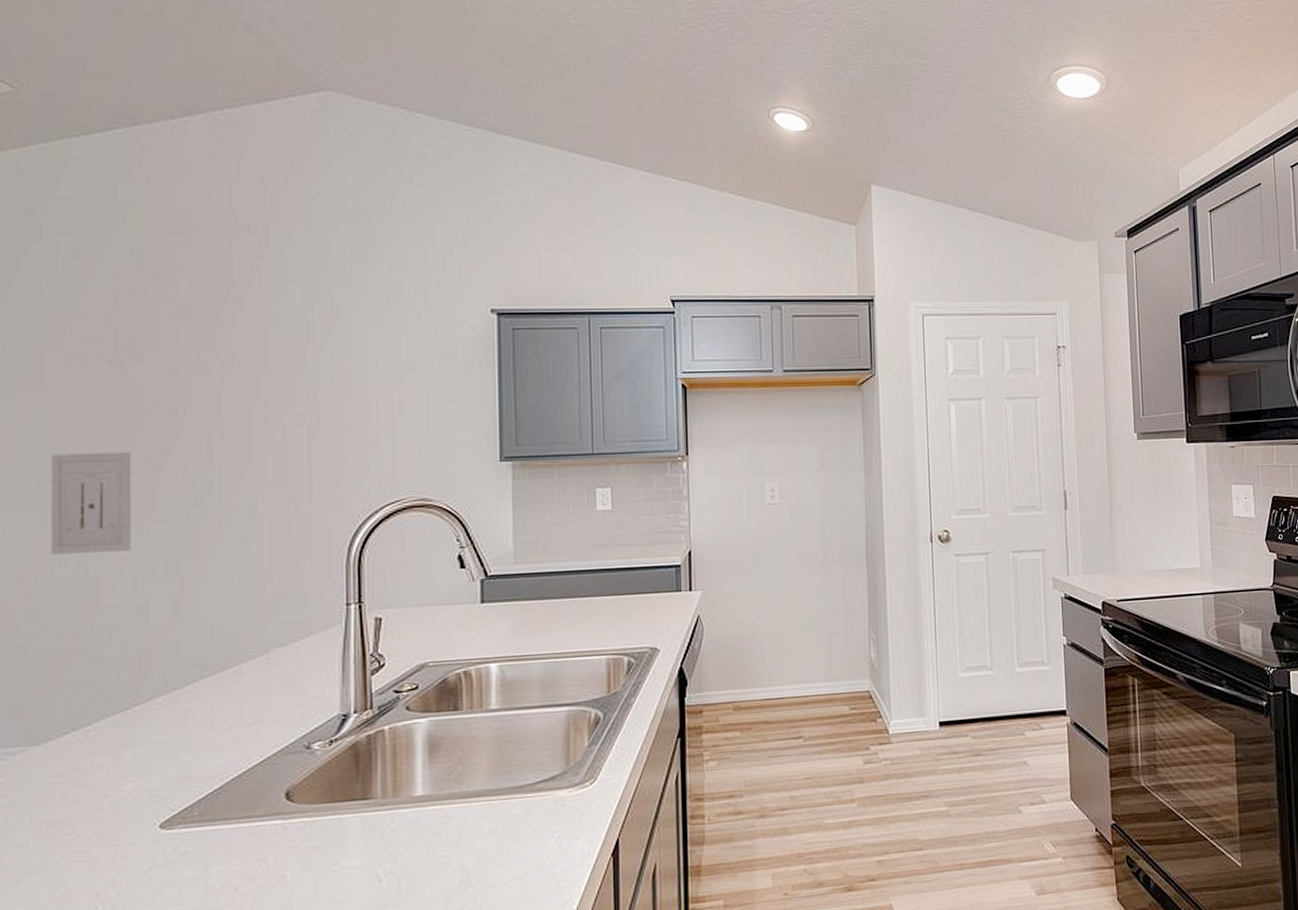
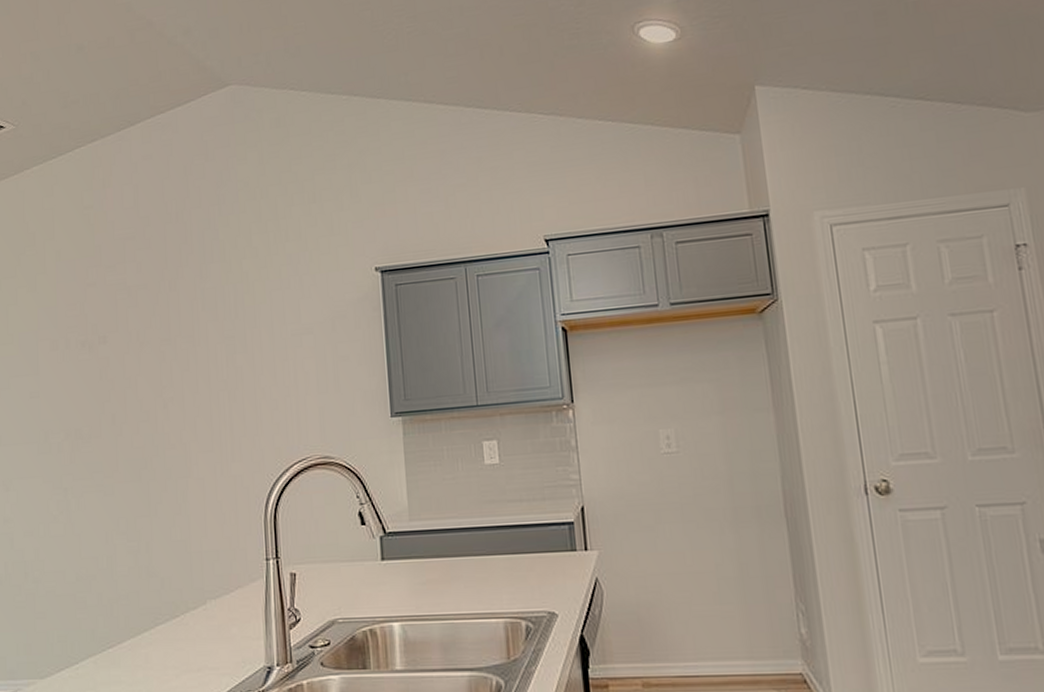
wall art: present [51,451,132,554] -> none [46,421,102,512]

